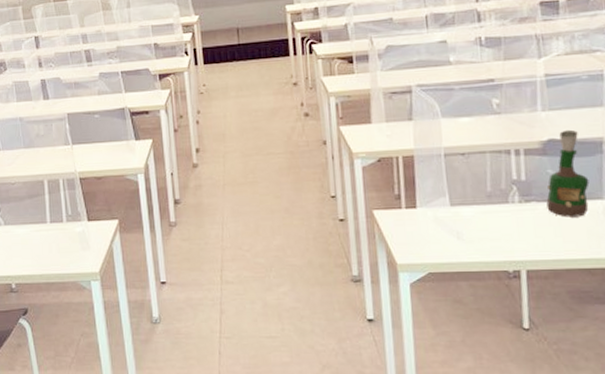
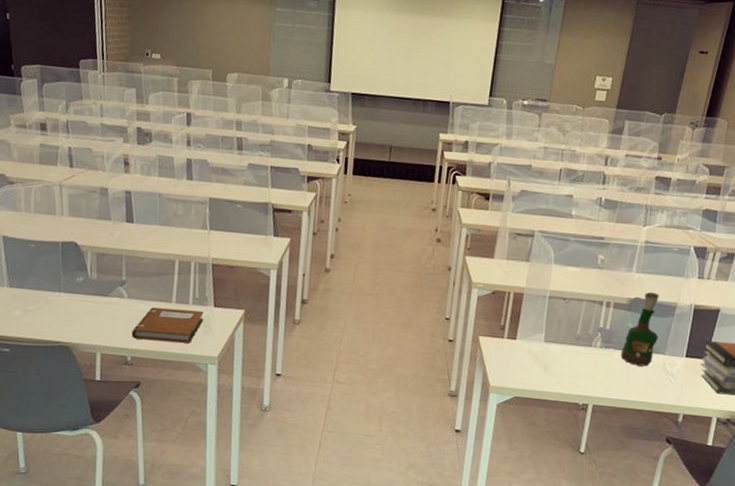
notebook: none [12,228,79,265] -> present [131,307,204,343]

